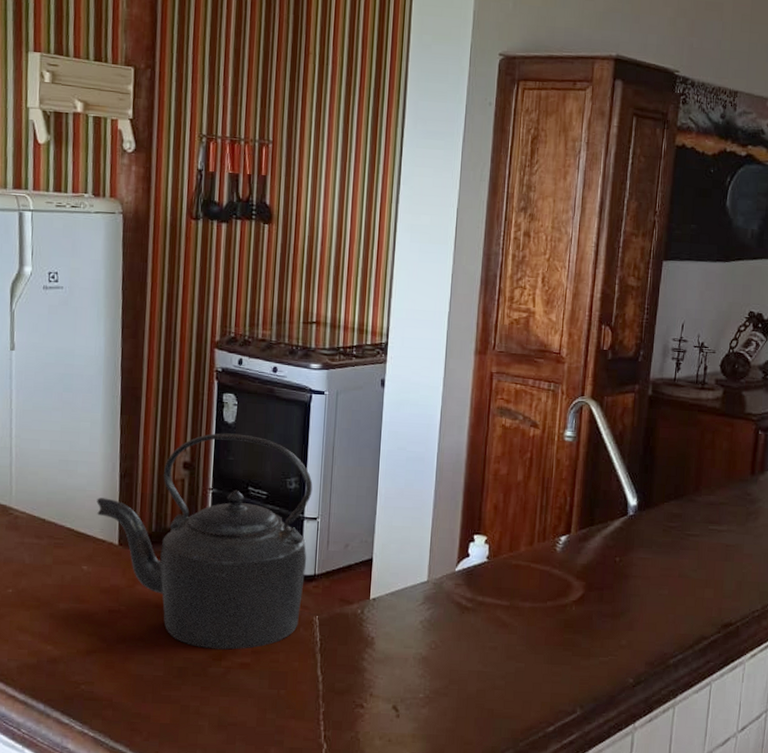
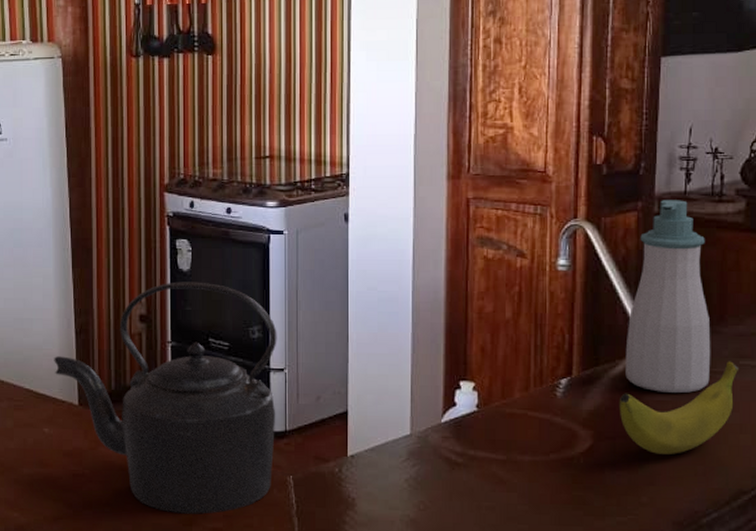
banana: none [608,525,708,604] -> present [619,361,739,454]
soap bottle: none [615,384,688,552] -> present [625,200,711,394]

